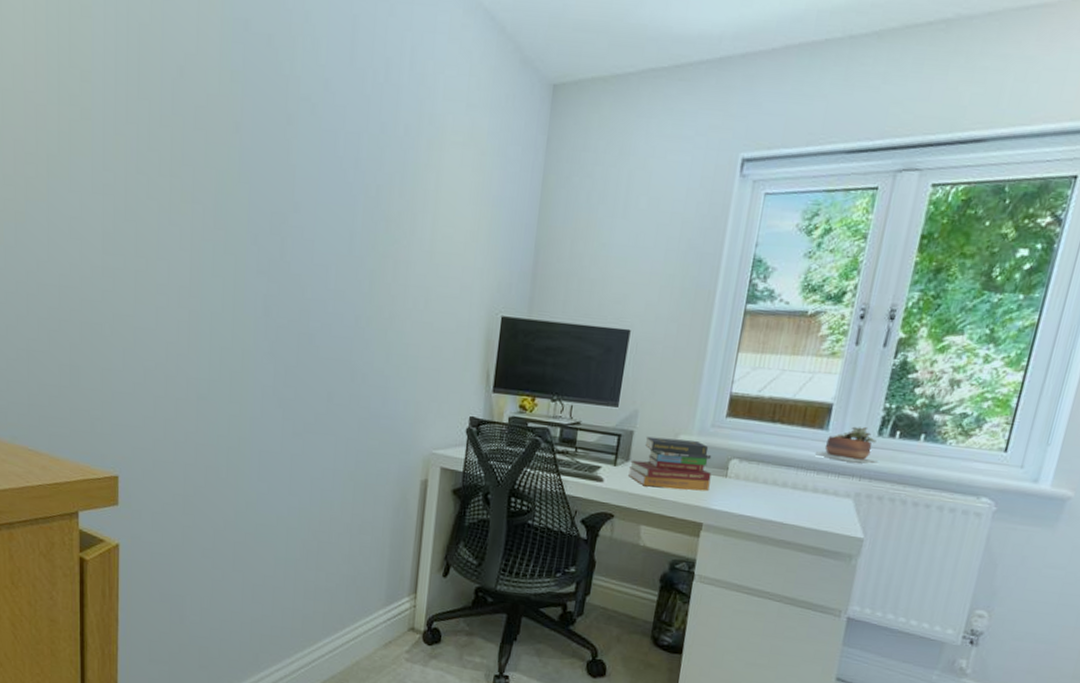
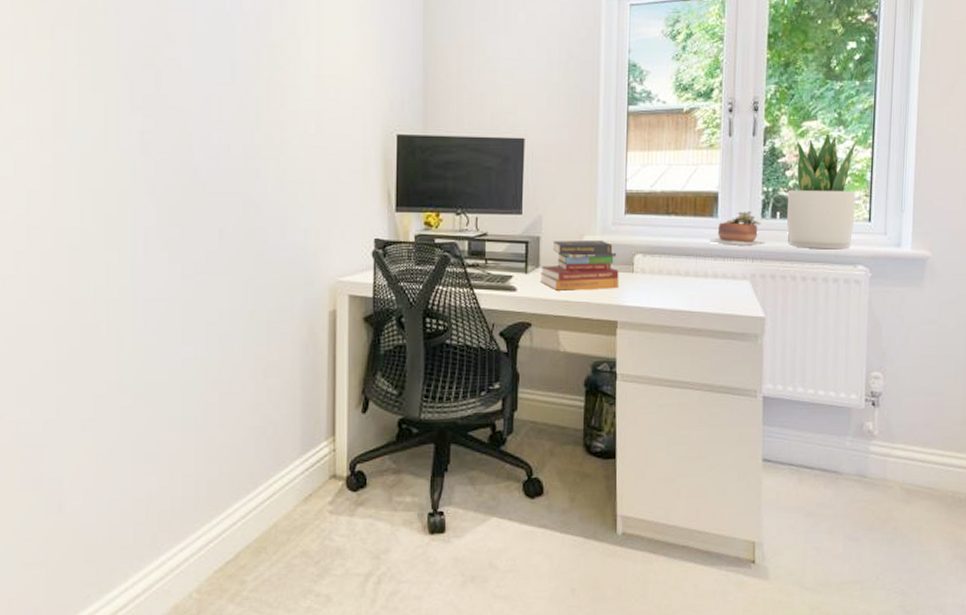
planter: none [904,350,1009,479] -> present [786,133,858,250]

